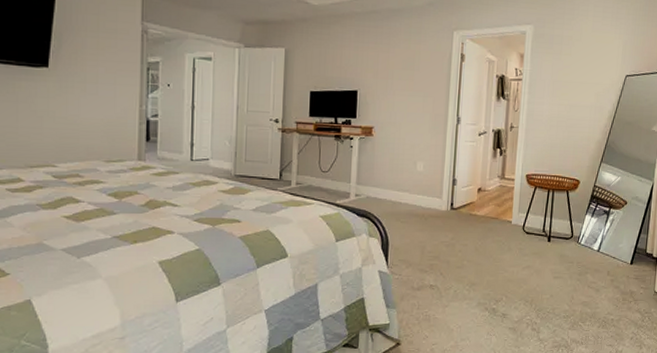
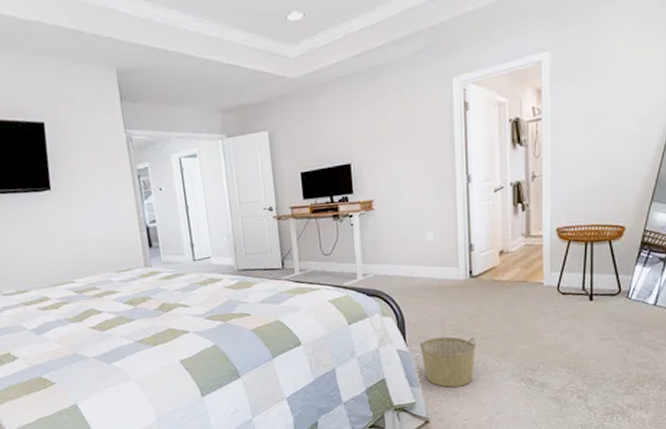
basket: none [399,262,450,311] -> present [419,336,476,388]

